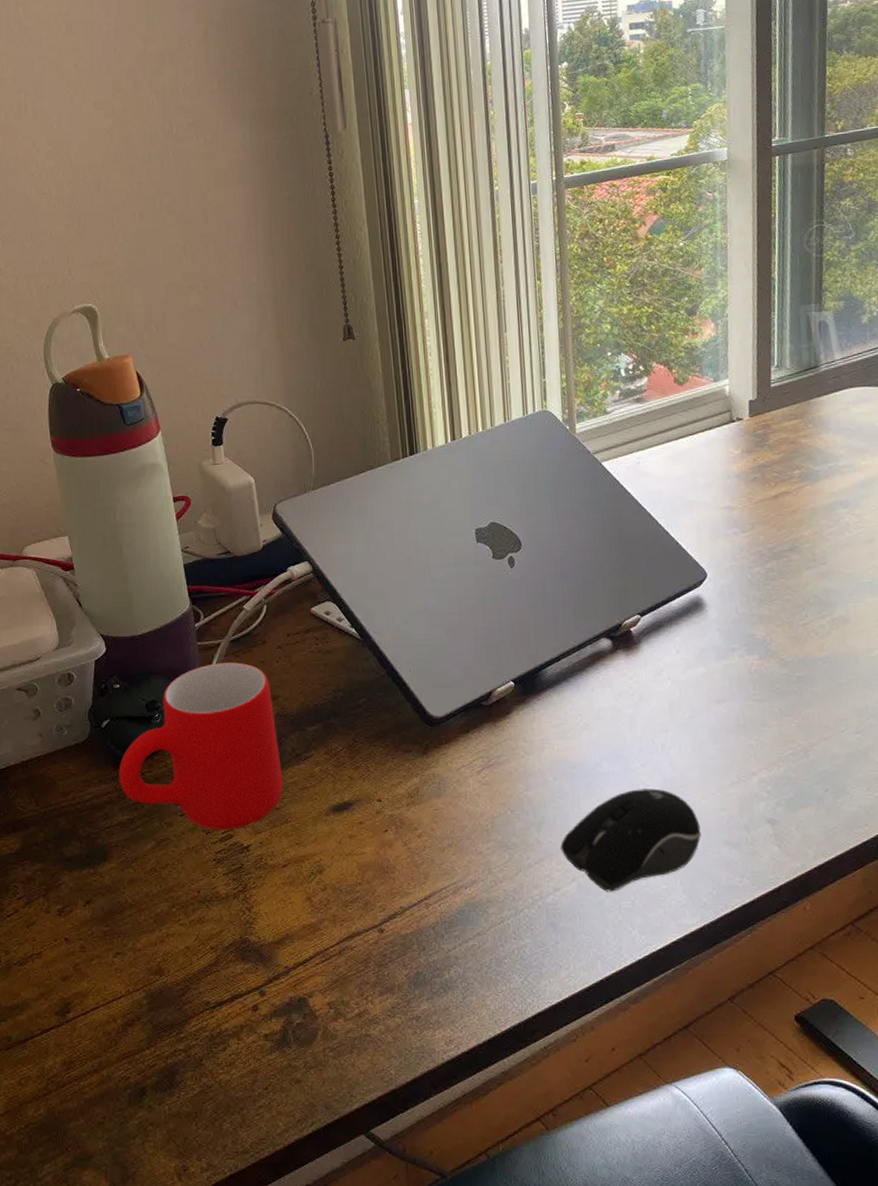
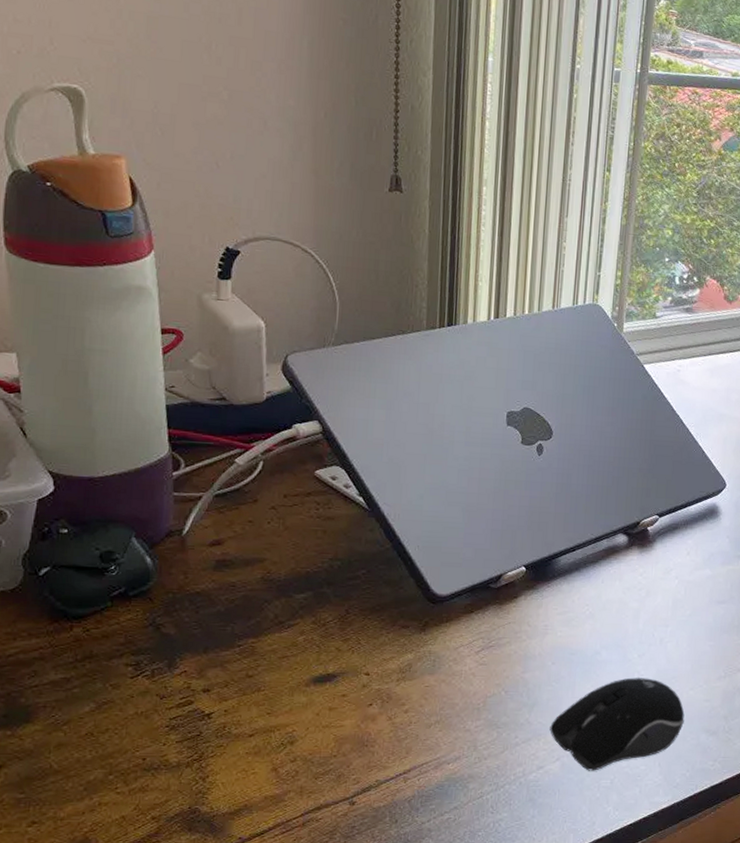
mug: present [119,662,284,831] -> none [55,517,261,696]

